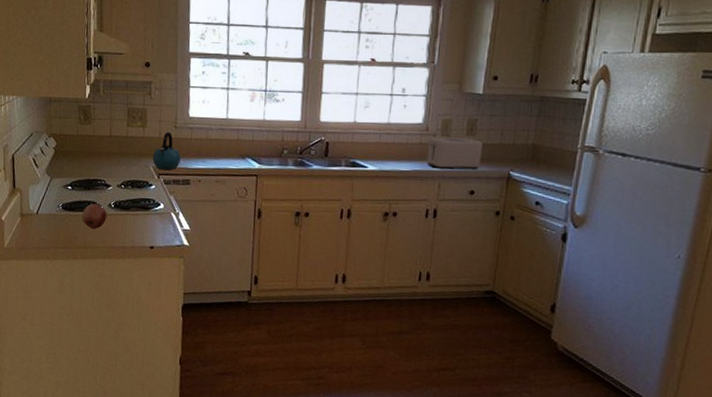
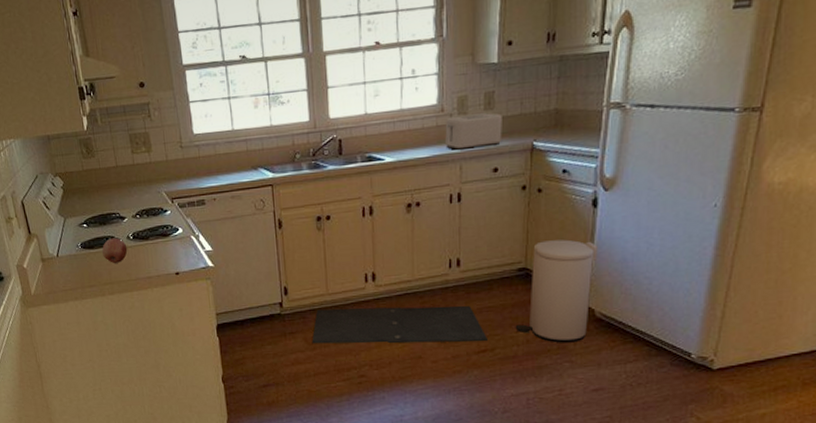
kettle: present [152,132,181,170] -> none [162,153,192,194]
door mat: none [275,303,450,360] -> present [311,305,487,344]
pedal bin: none [477,267,564,373] -> present [515,239,598,343]

